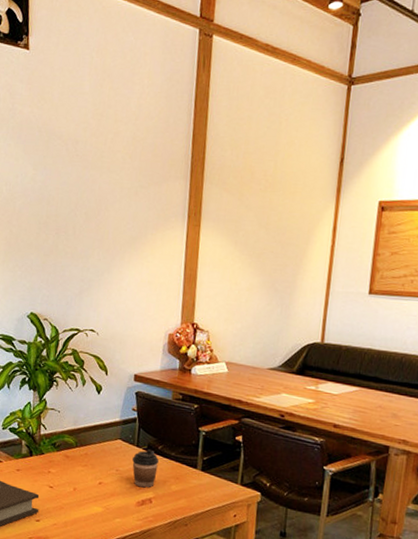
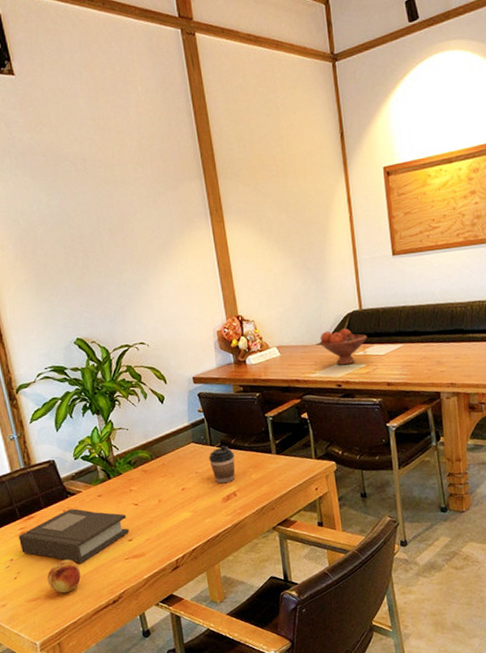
fruit bowl: none [271,357,323,397] -> present [319,328,367,366]

